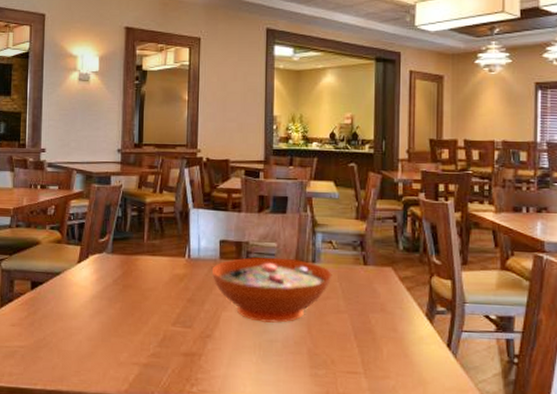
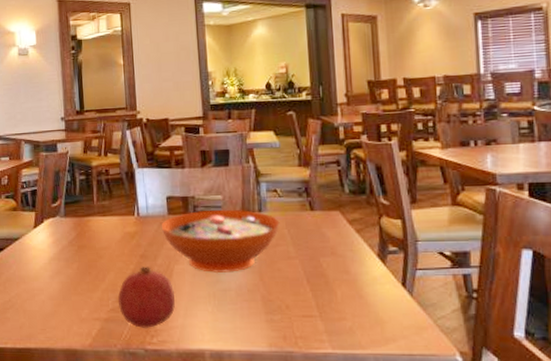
fruit: none [160,311,220,376] -> present [118,267,175,328]

